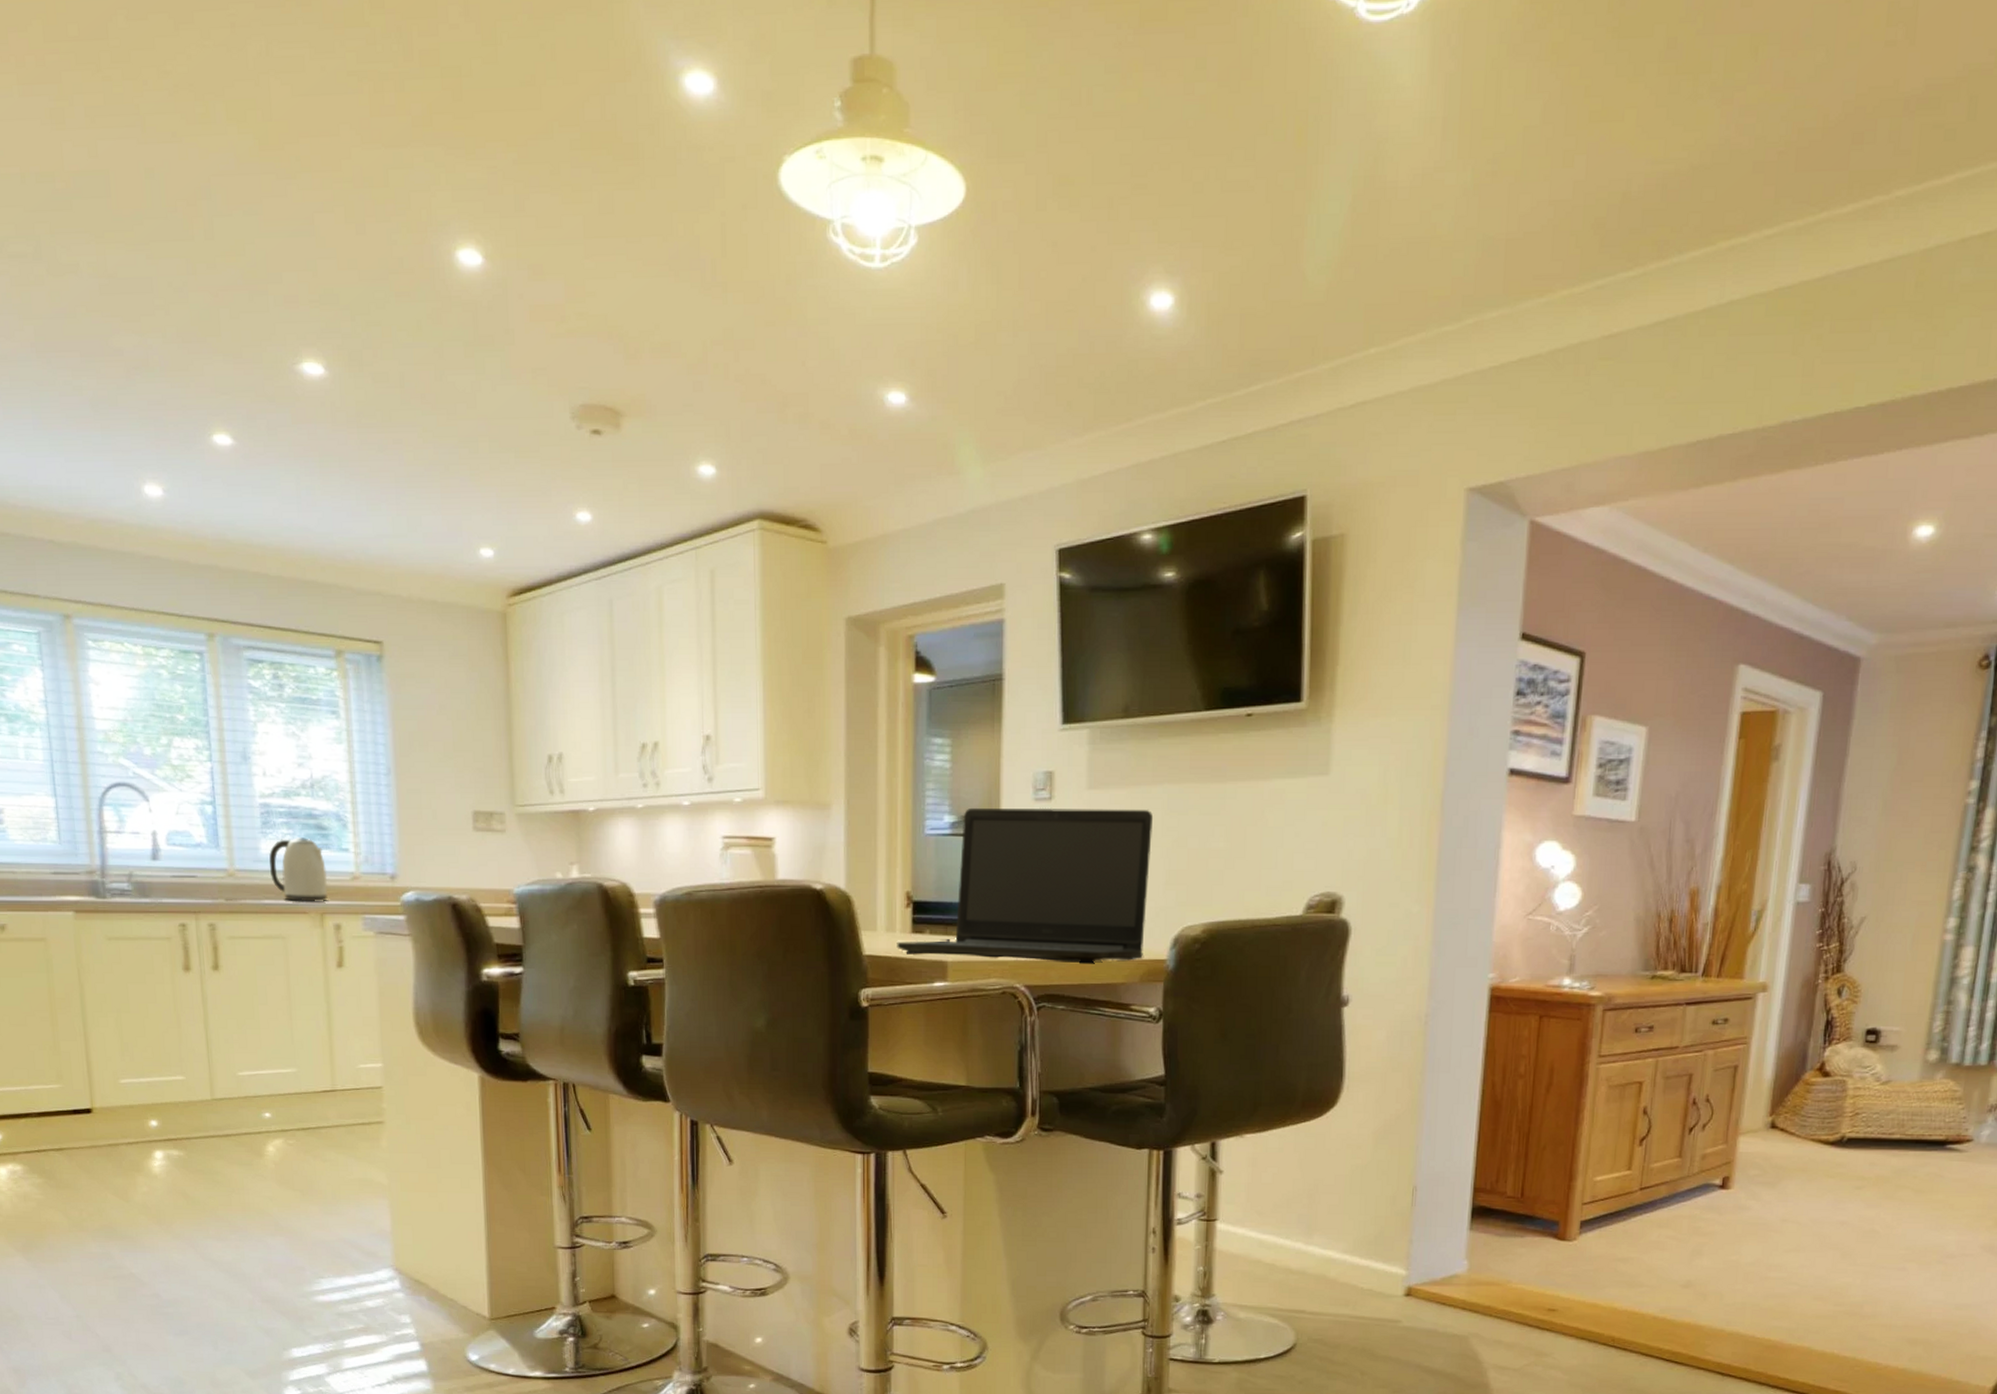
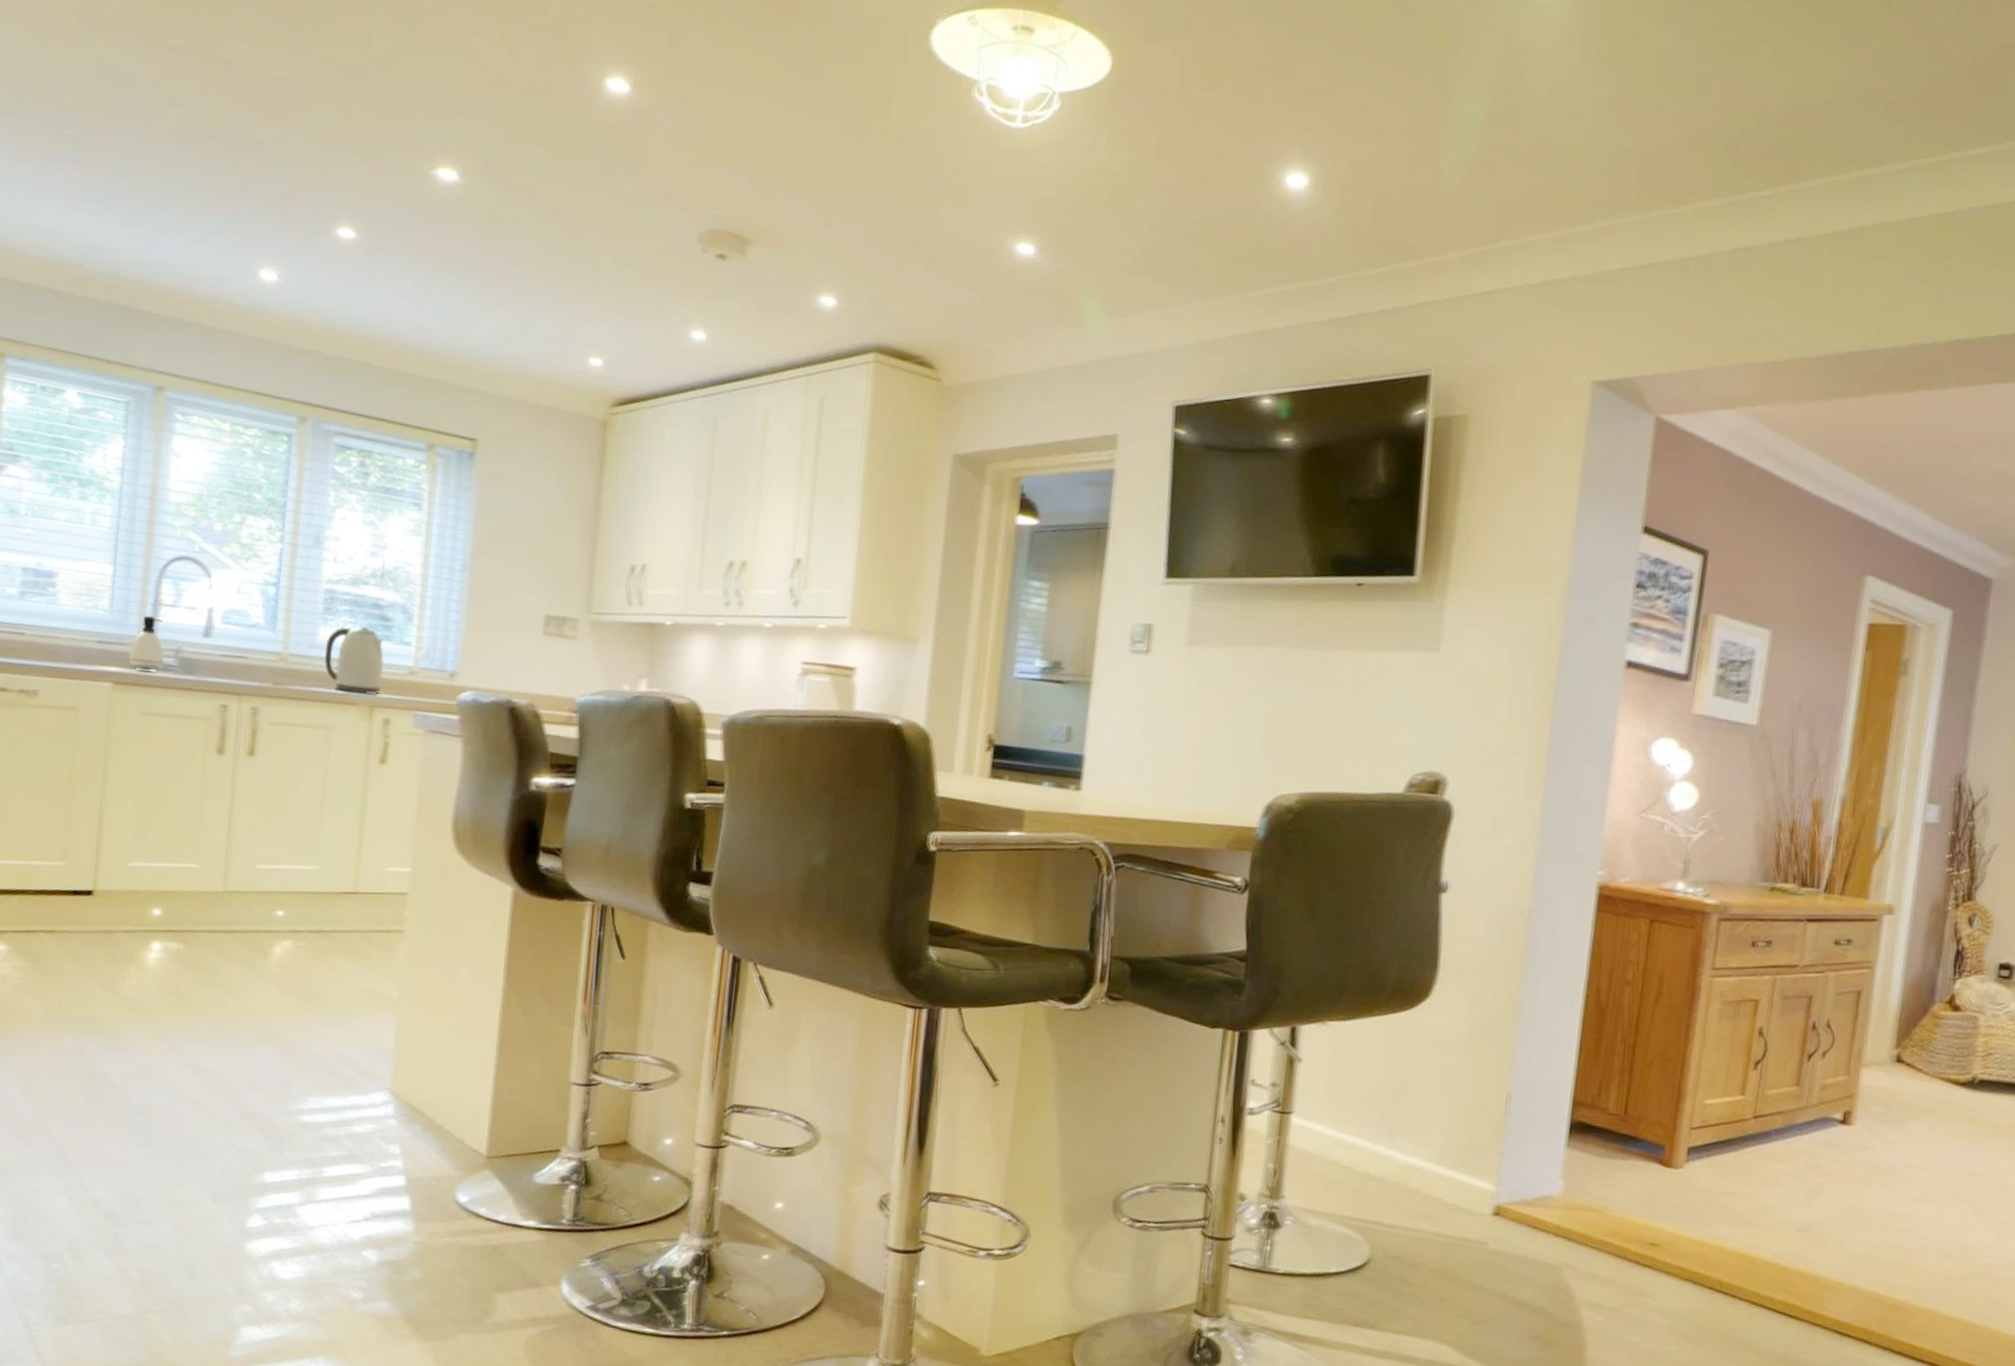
soap dispenser: none [84,843,119,896] -> present [128,615,164,670]
laptop: present [897,807,1153,963] -> none [972,654,1253,825]

